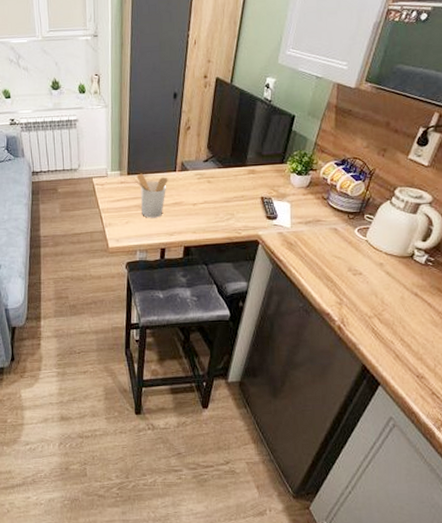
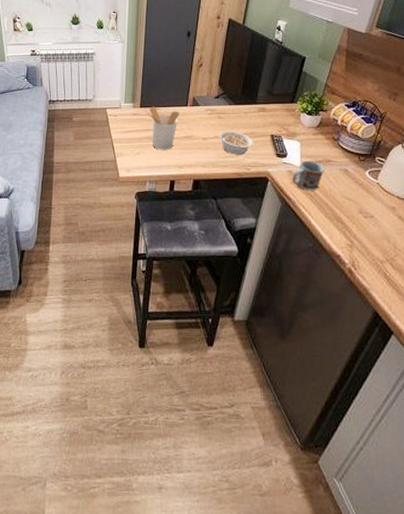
legume: none [209,195,244,219] -> present [219,131,254,155]
cup: none [283,221,315,252] -> present [292,160,325,191]

